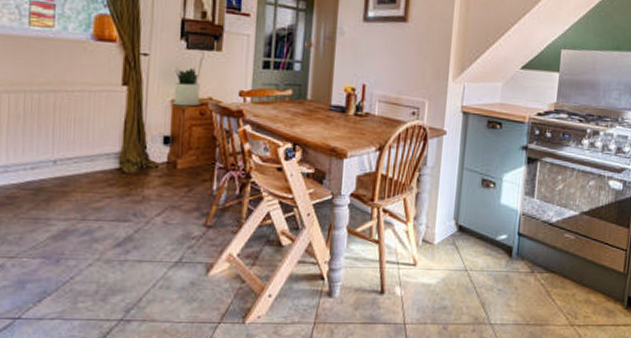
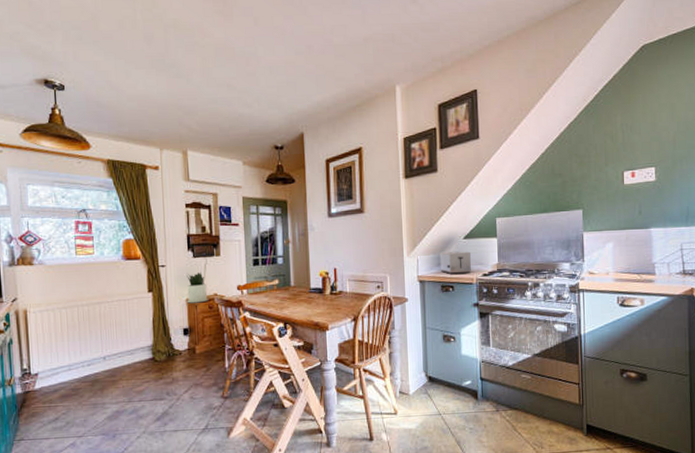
toaster: none [489,80,527,111] -> present [439,251,471,275]

